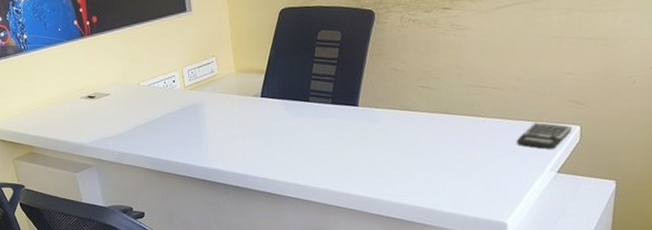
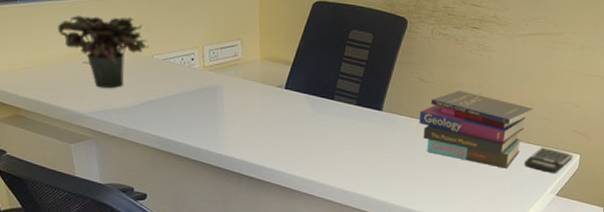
potted plant: none [57,51,135,119] -> present [57,15,150,89]
books: none [397,74,521,150] -> present [419,90,534,169]

